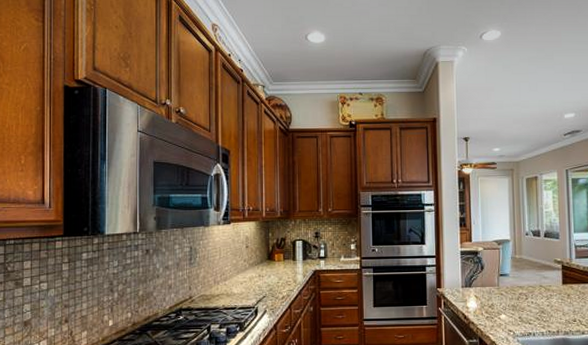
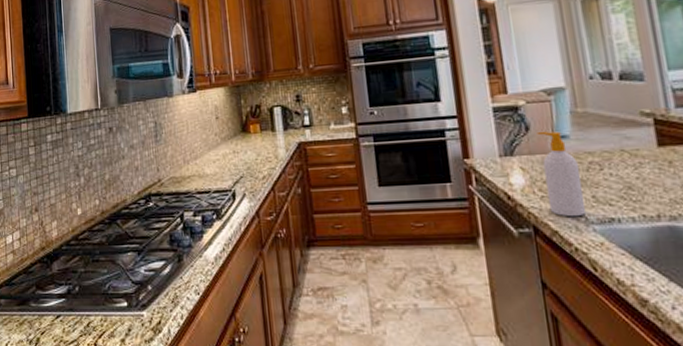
soap bottle: none [488,270,514,332] -> present [537,131,587,217]

